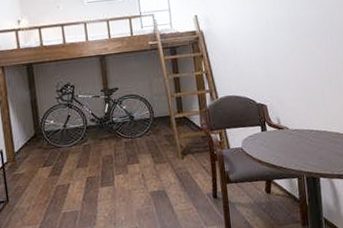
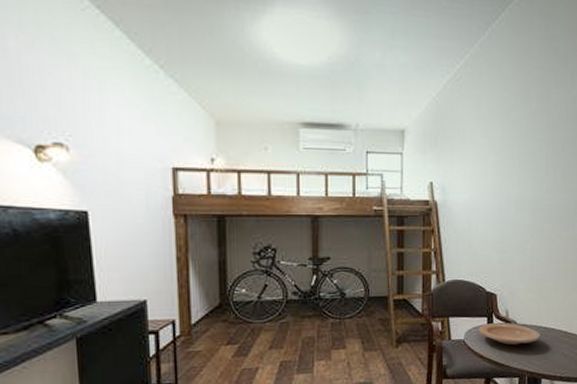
plate: none [253,130,314,149] -> present [478,323,542,346]

